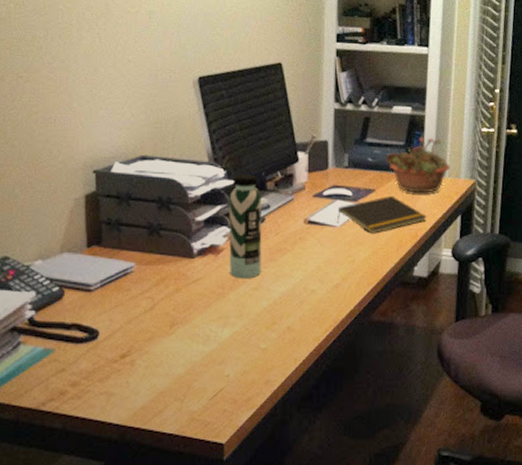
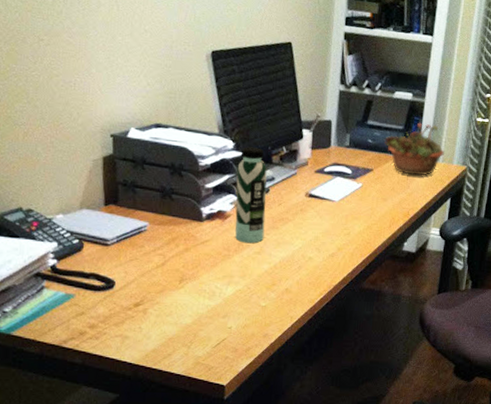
notepad: present [336,195,427,234] -> none [335,176,419,210]

